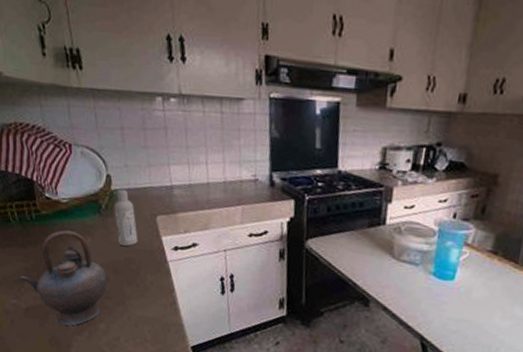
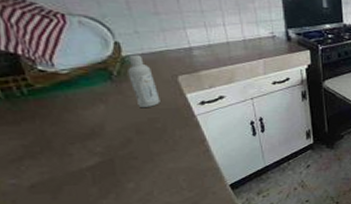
teapot: present [19,230,107,326] -> none [15,101,131,193]

